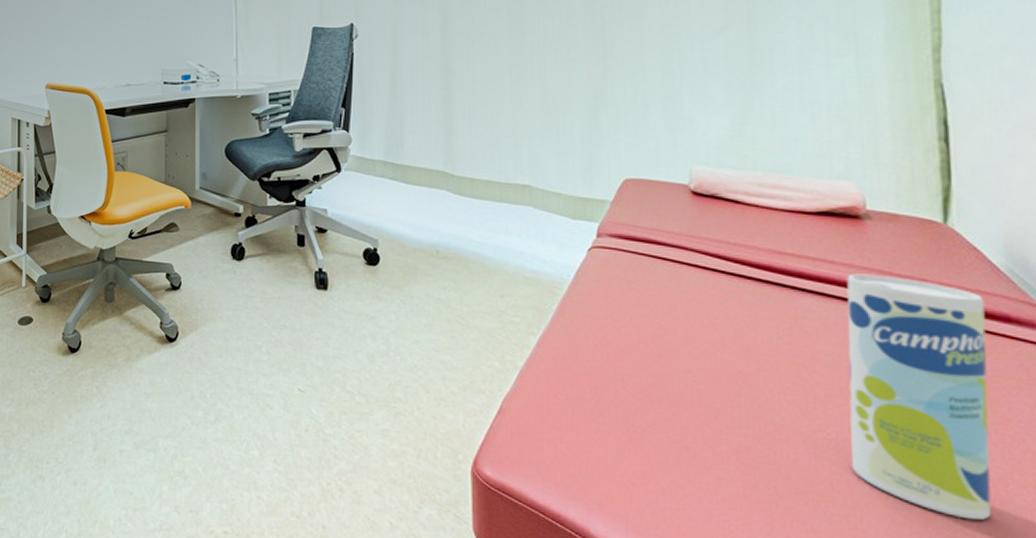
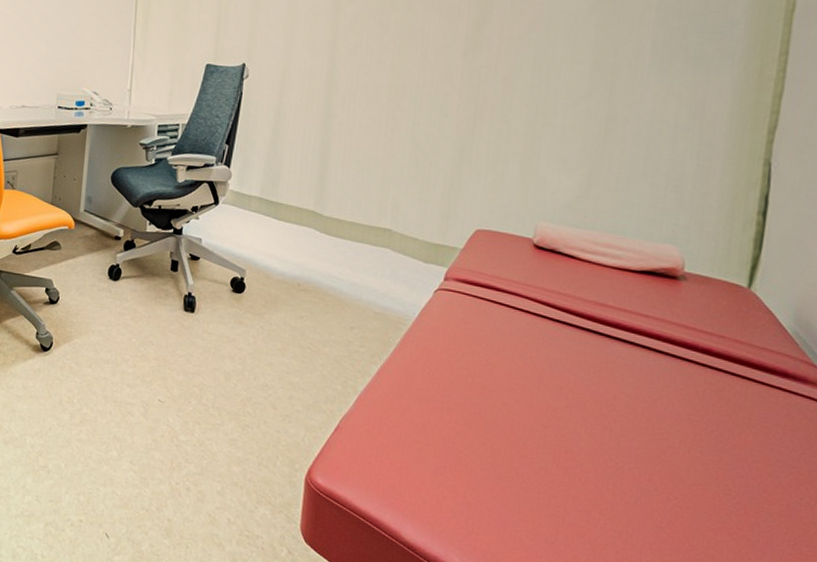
canister: present [847,273,992,521] -> none [631,327,769,540]

